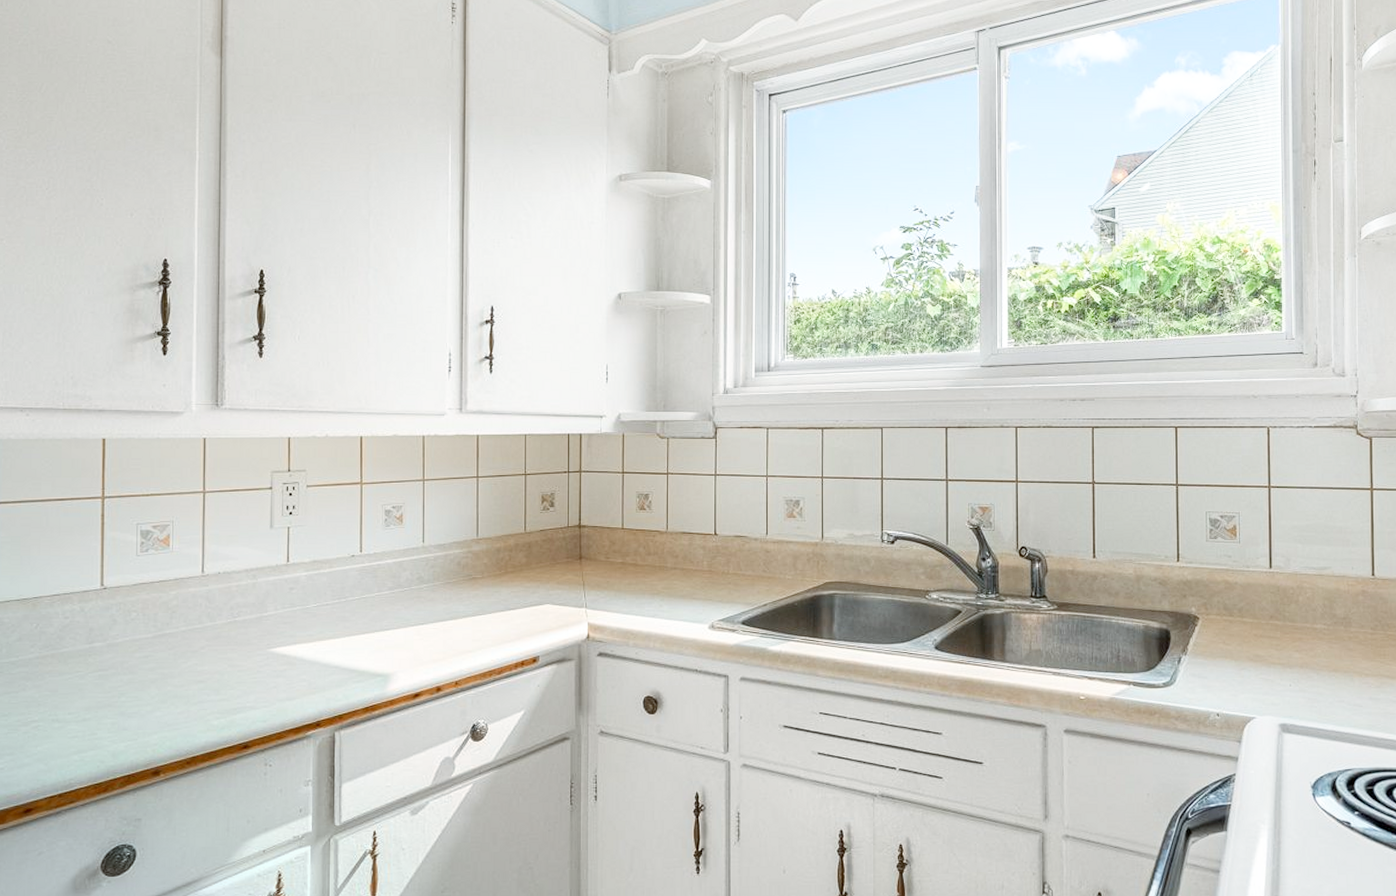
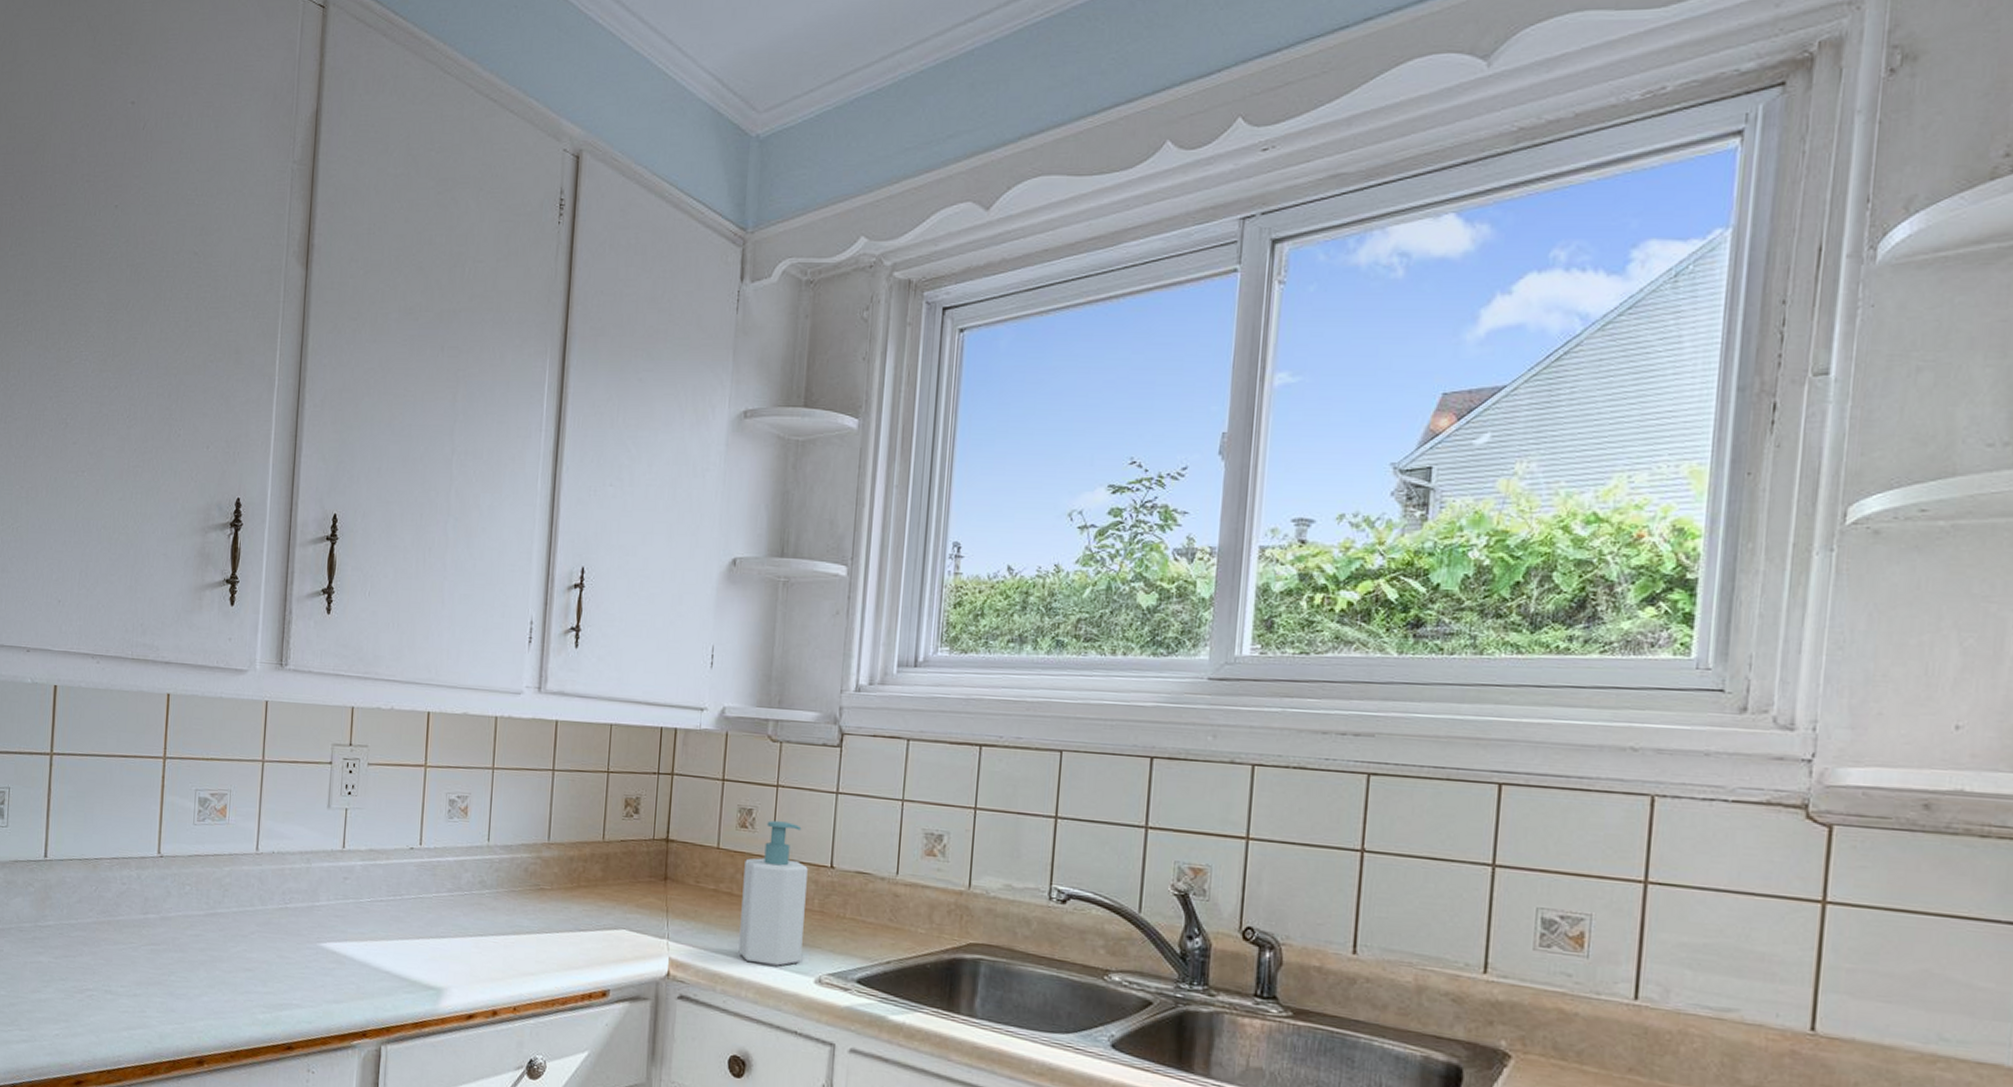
soap bottle: none [645,502,697,619] -> present [738,820,808,966]

